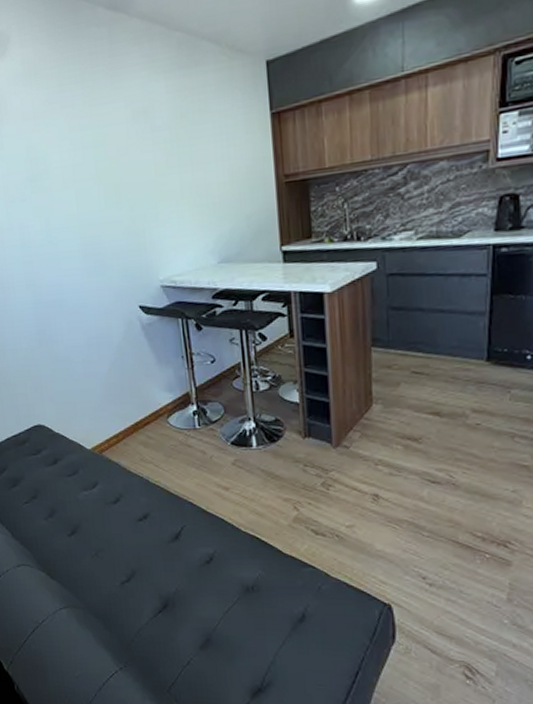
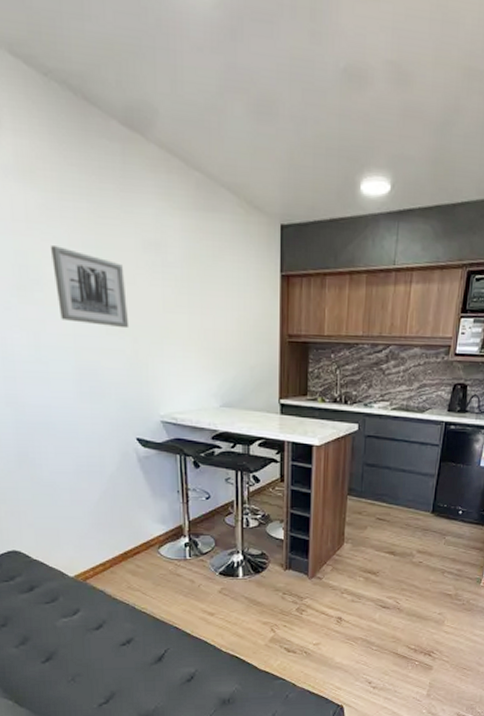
wall art: none [53,134,126,202] -> present [50,246,130,329]

